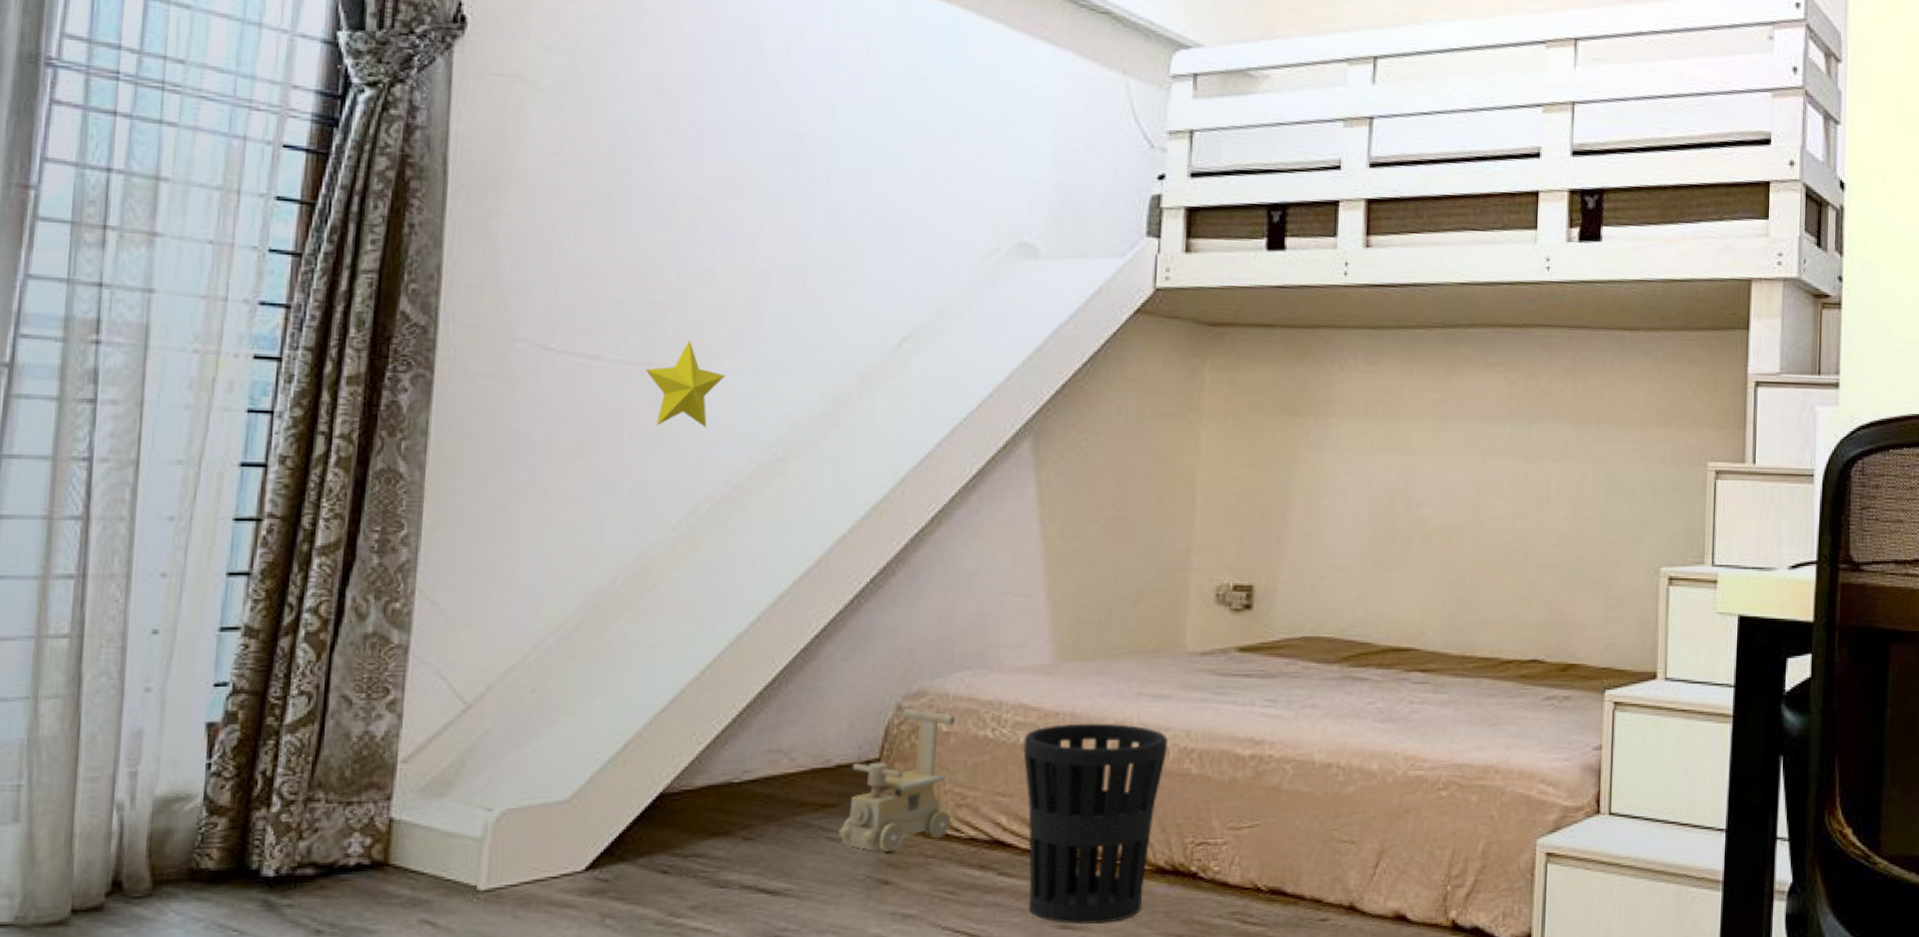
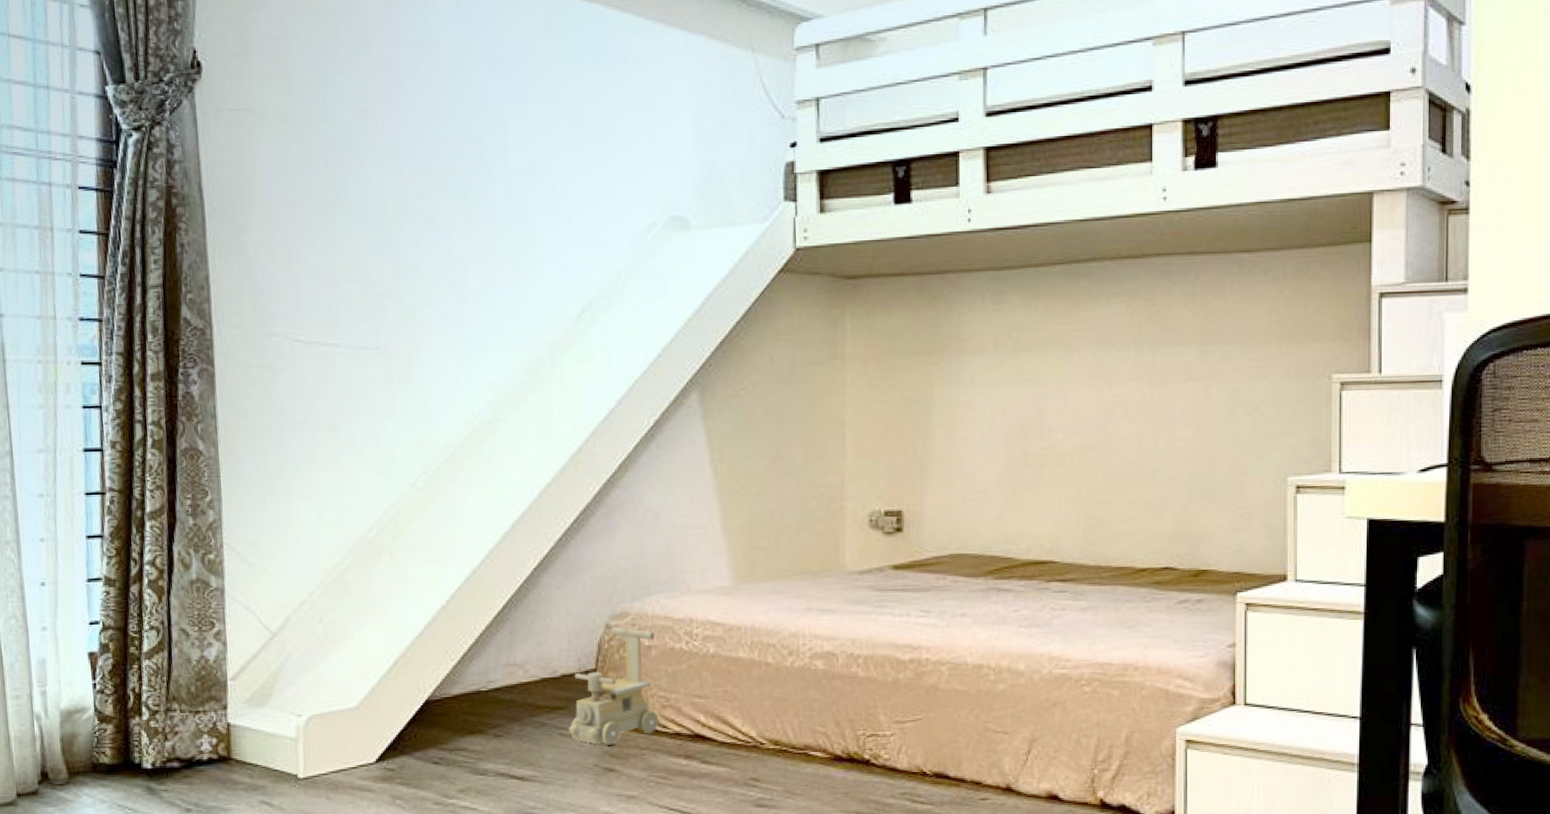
decorative star: present [645,340,726,427] -> none [375,325,440,399]
wastebasket: present [1022,723,1169,925] -> none [712,634,837,804]

